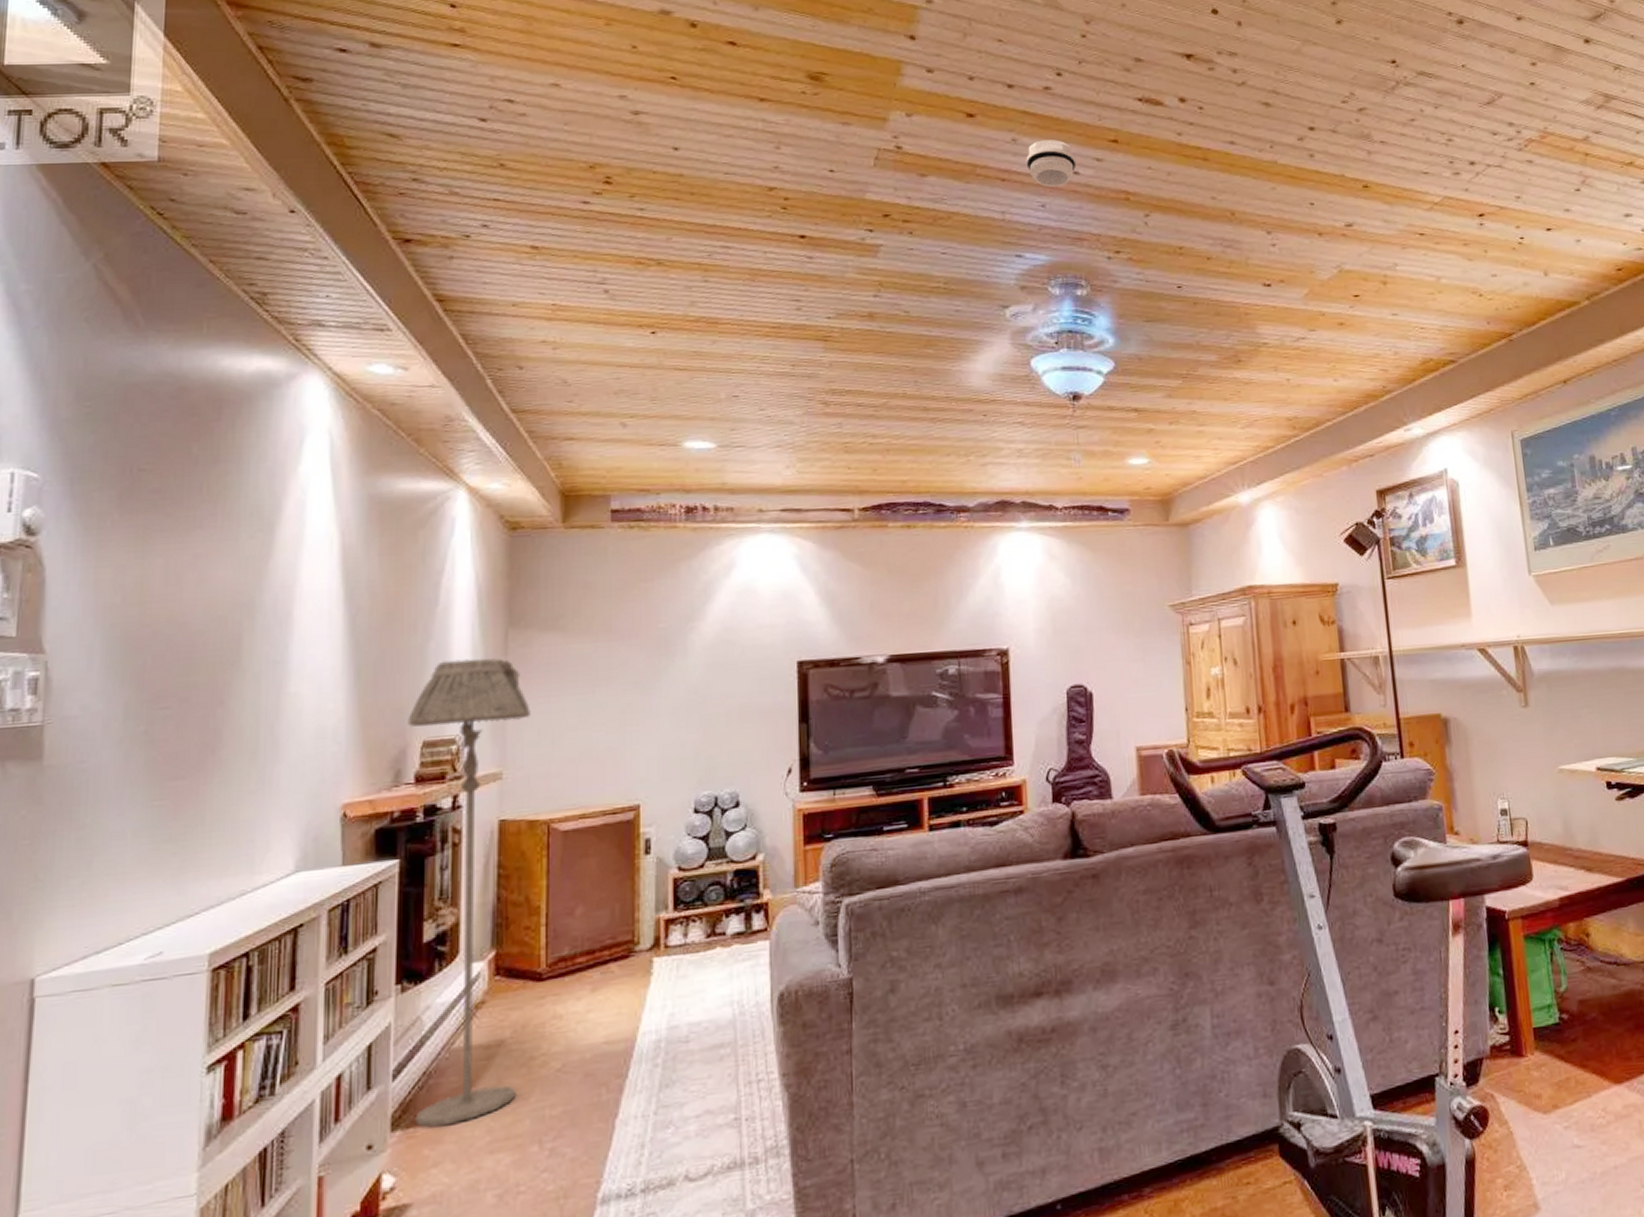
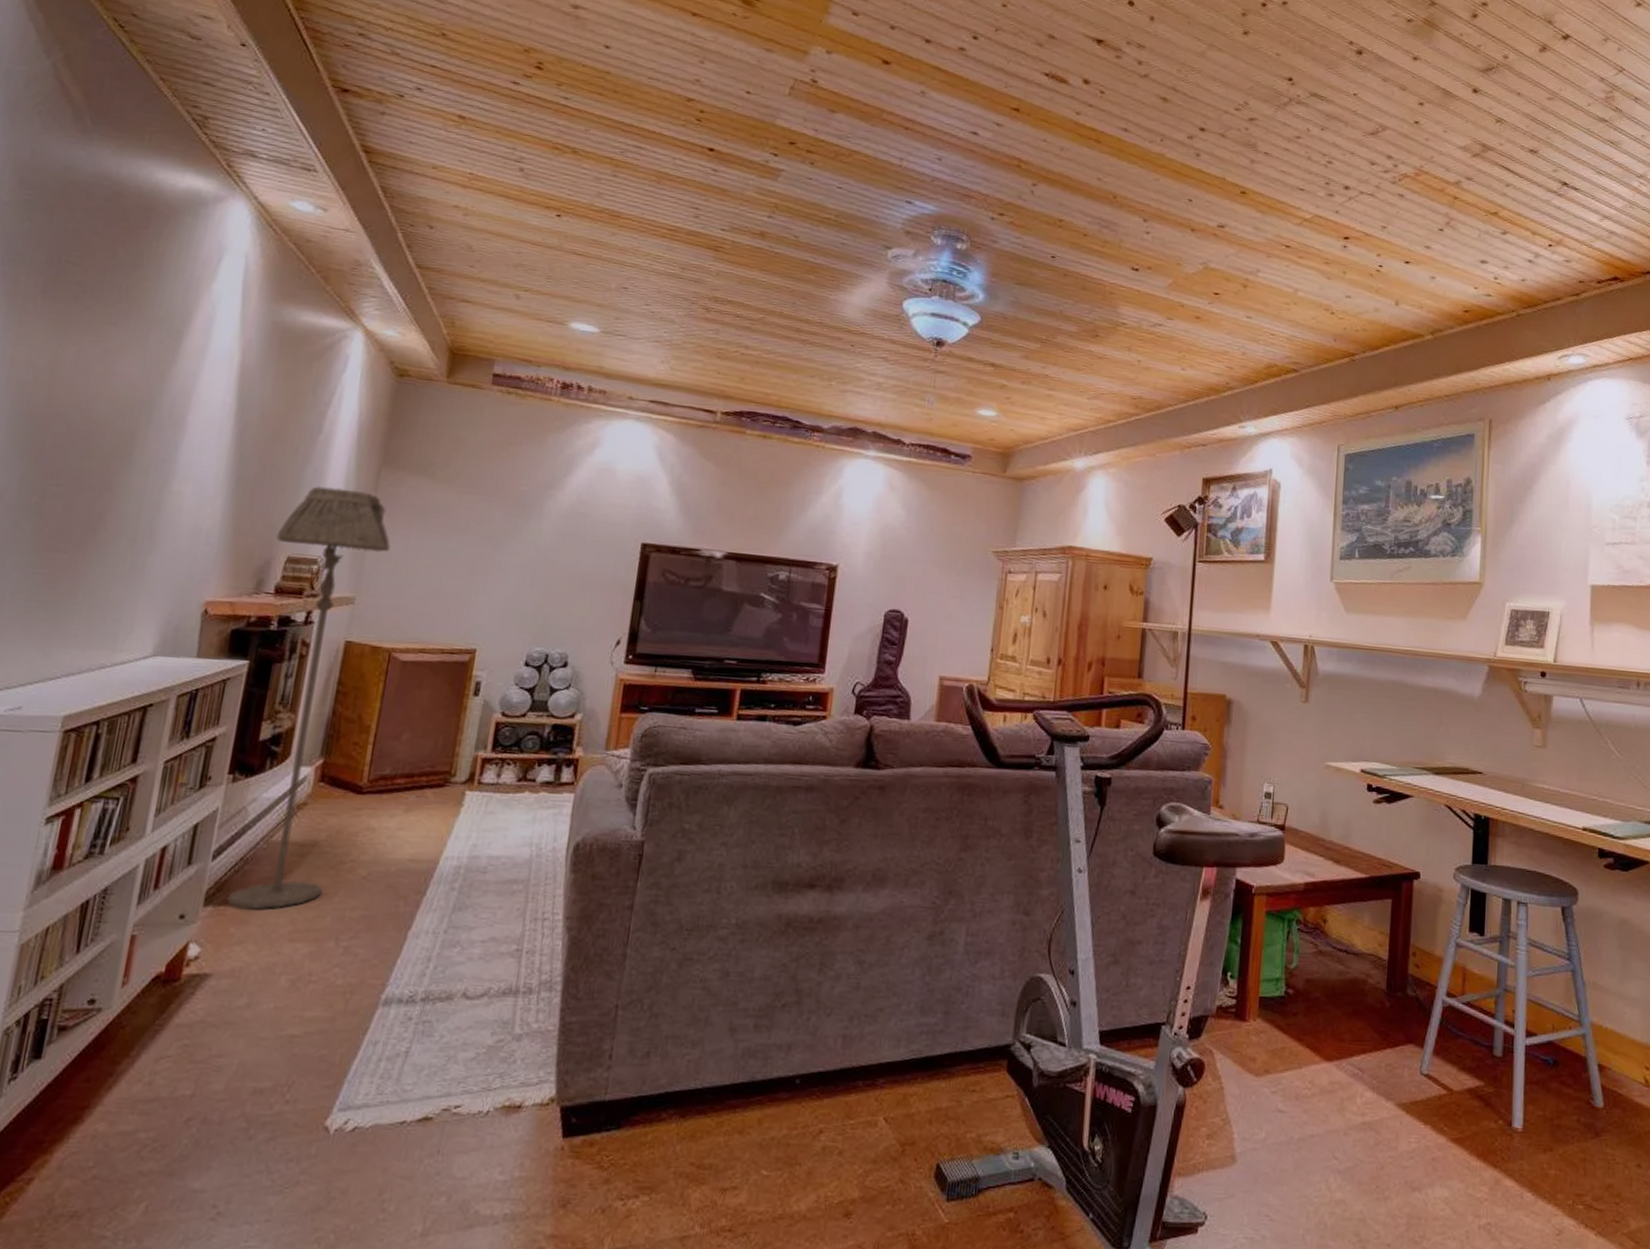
smoke detector: present [1026,140,1077,187] -> none [930,97,978,144]

